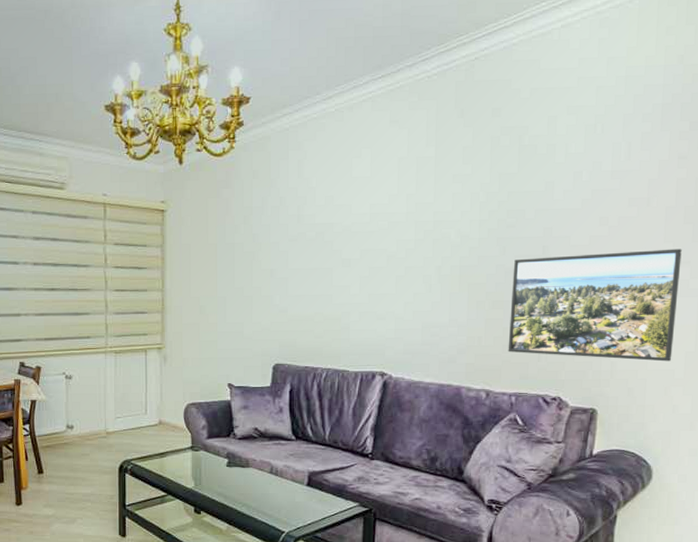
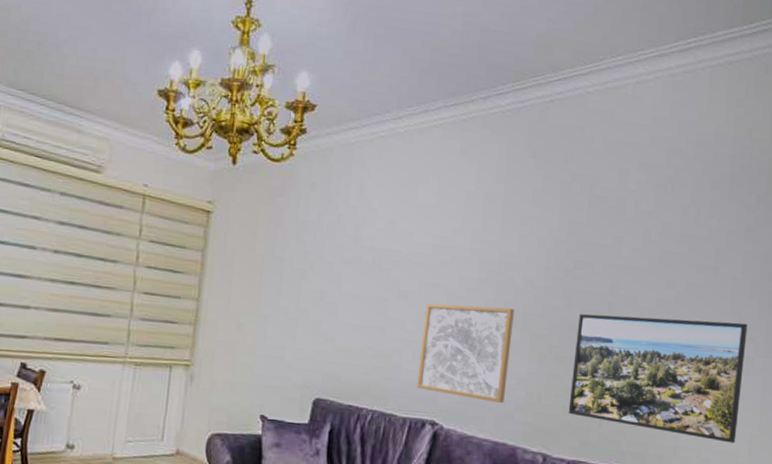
wall art: none [365,263,451,349] -> present [417,303,514,403]

